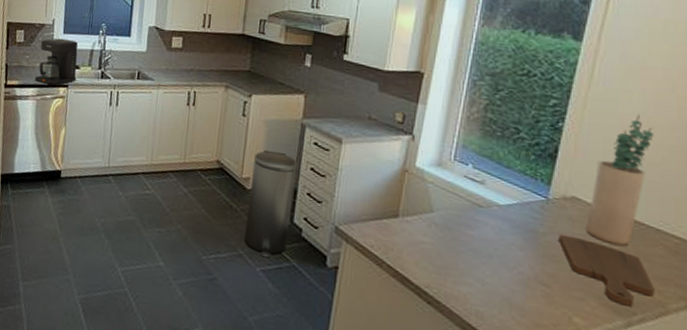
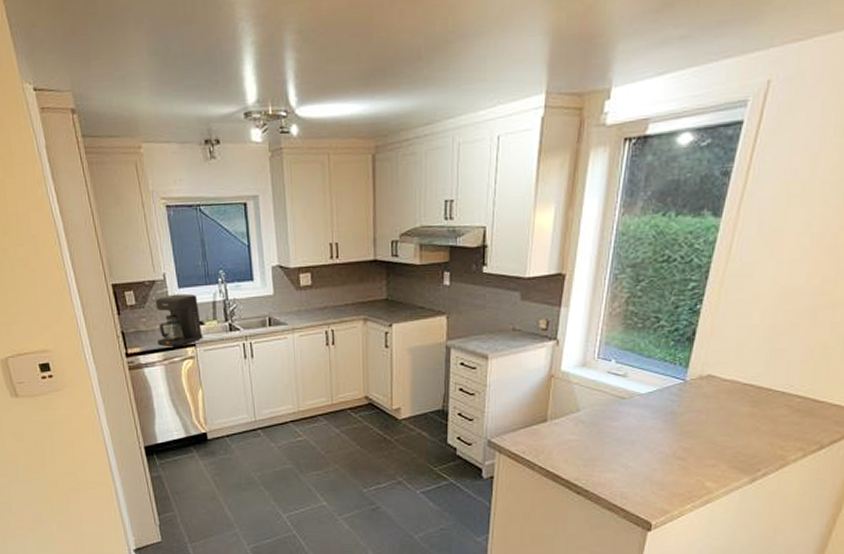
pedal bin: present [244,149,298,257] -> none [401,378,446,479]
cutting board: present [559,234,655,307] -> none [694,411,777,465]
vase: present [586,113,654,246] -> none [719,284,785,413]

